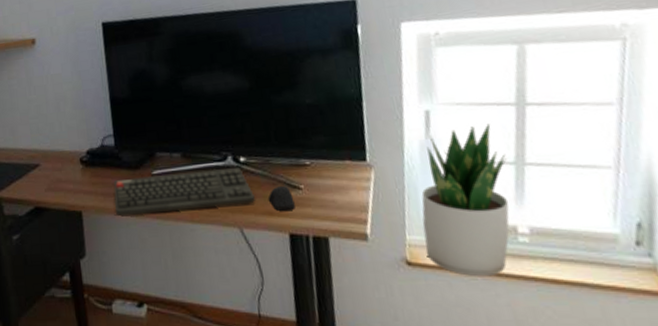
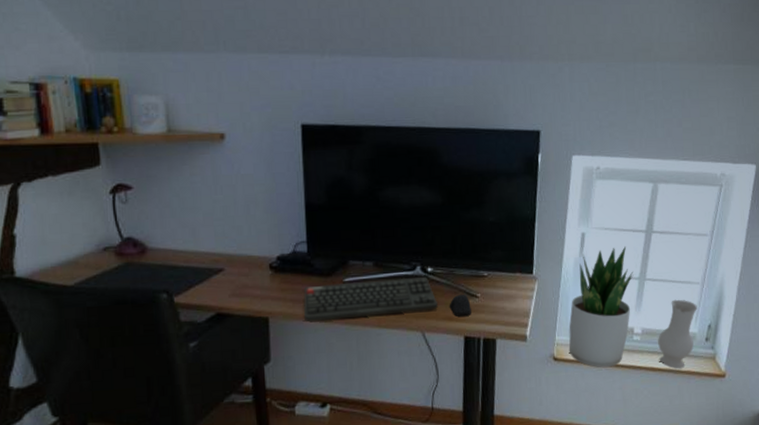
ceramic jug: none [556,189,618,283] -> present [658,299,697,370]

